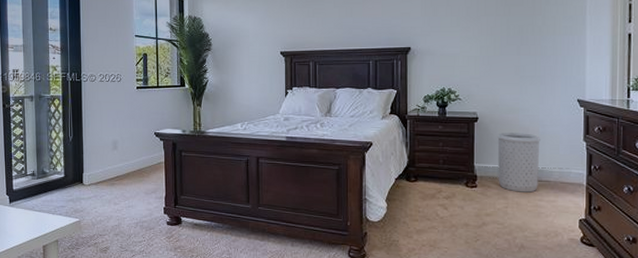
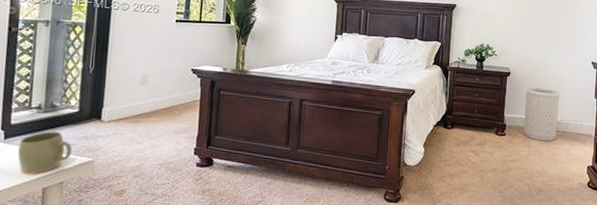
mug: none [21,195,63,233] -> present [18,131,73,174]

